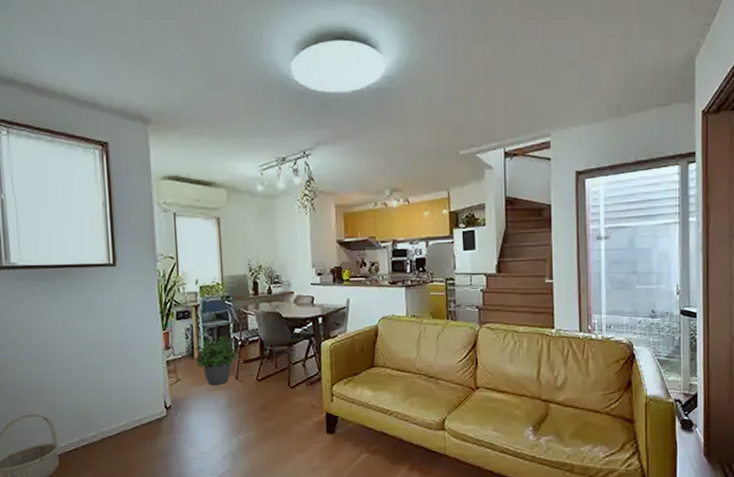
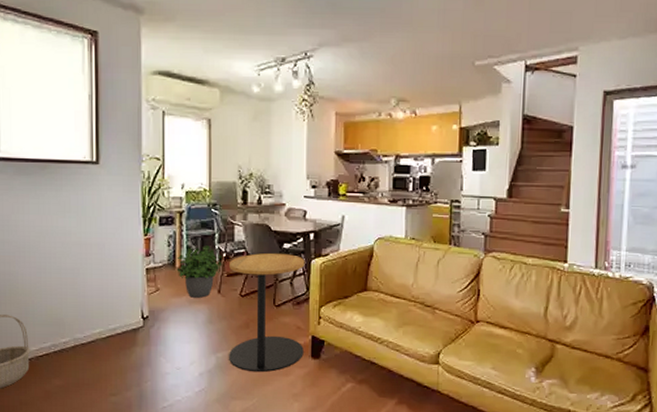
side table: none [245,337,319,451] -> present [229,252,305,373]

